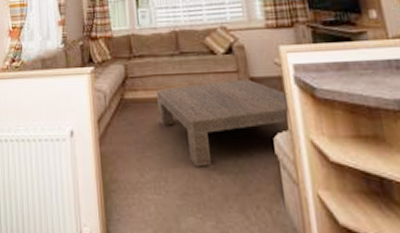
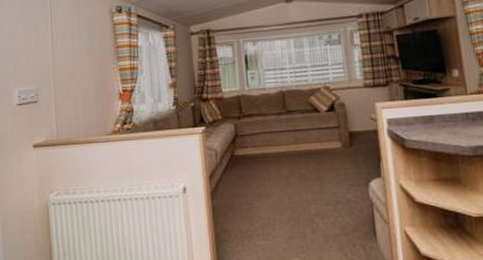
coffee table: present [156,78,289,167] -> none [265,133,383,214]

